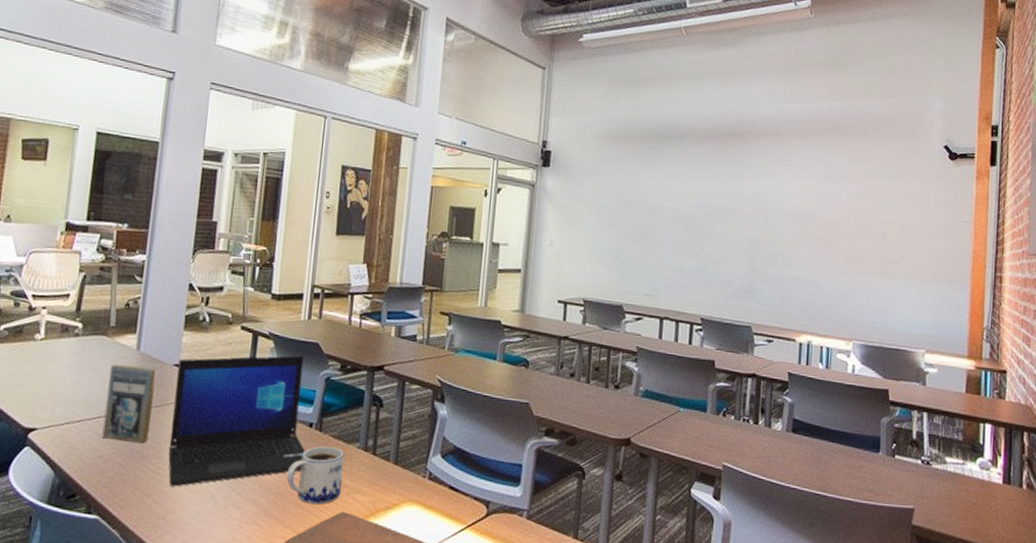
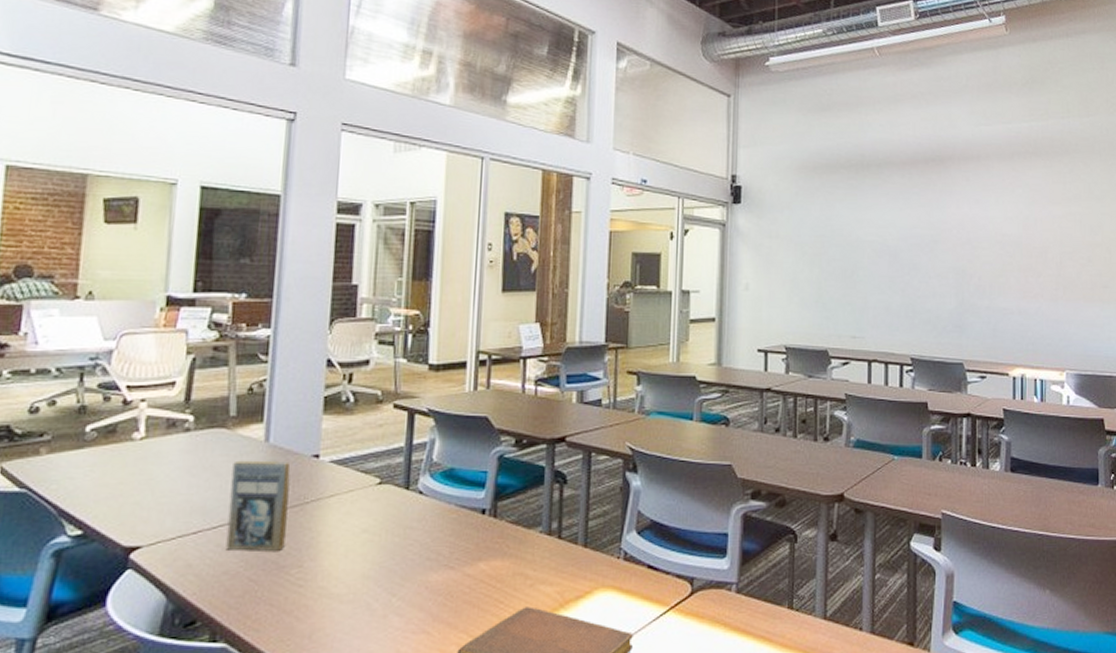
laptop: present [168,355,305,487] -> none [311,432,478,599]
mug: present [286,446,344,504] -> none [457,534,524,602]

